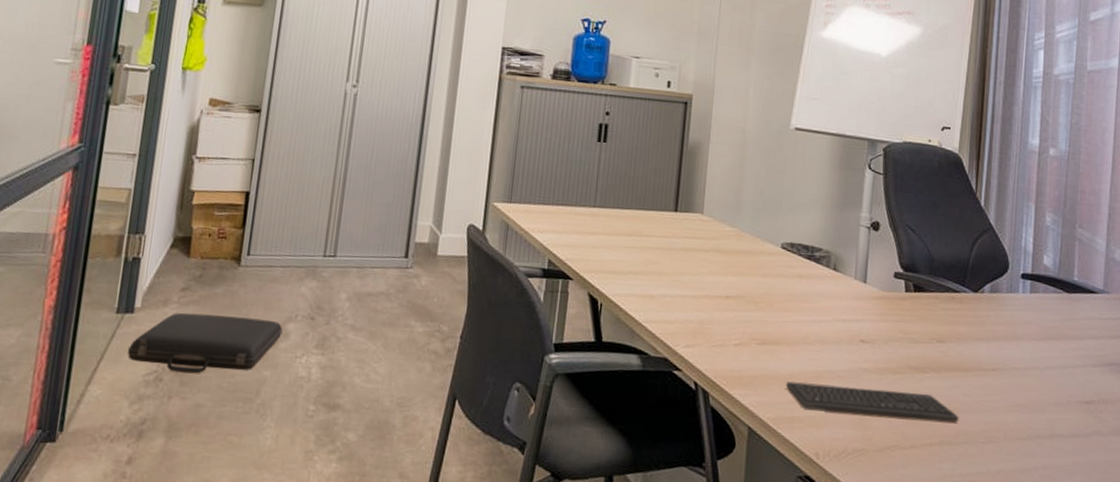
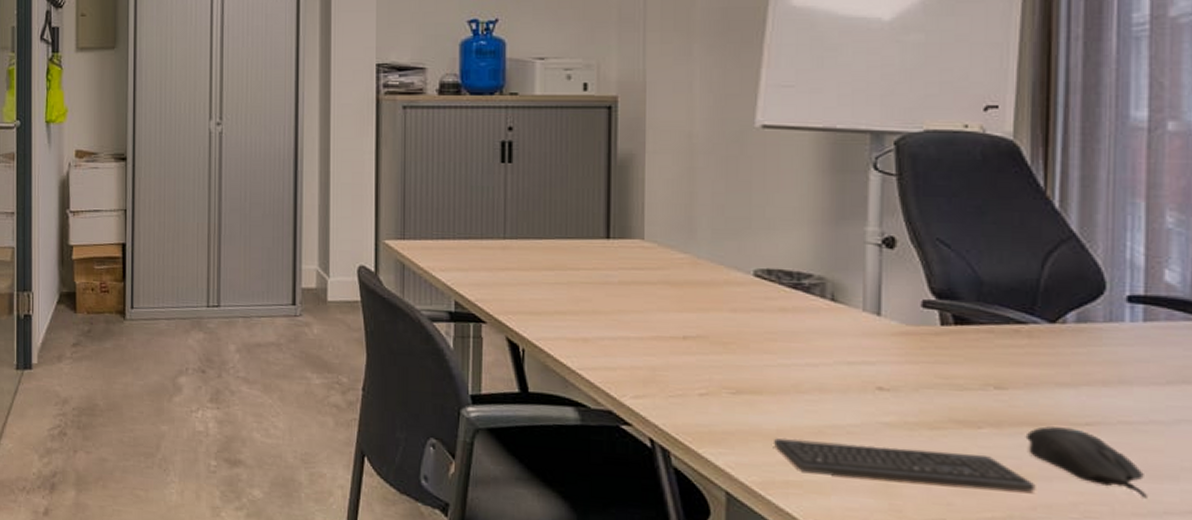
briefcase: present [127,312,283,374] -> none [31,368,175,428]
computer mouse: none [954,371,1027,426] -> present [1025,426,1147,499]

